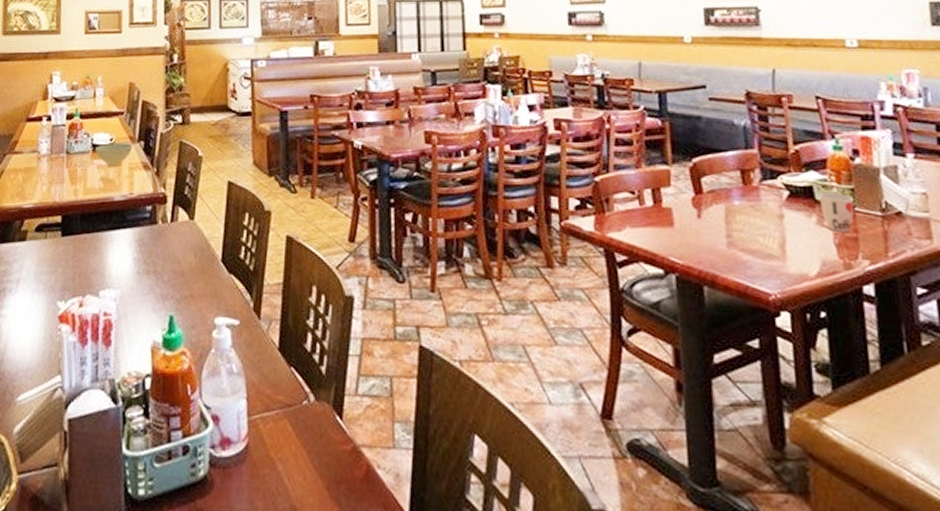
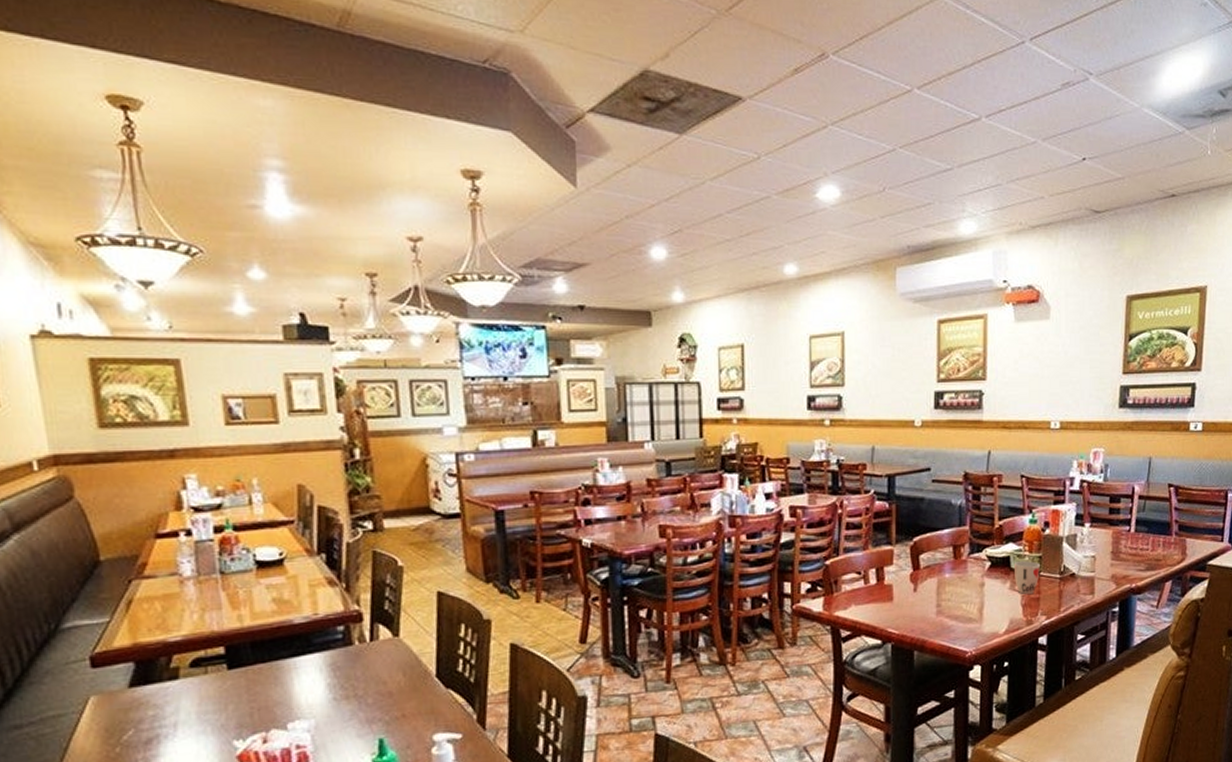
bowl: present [95,143,132,166] -> none [260,557,311,585]

